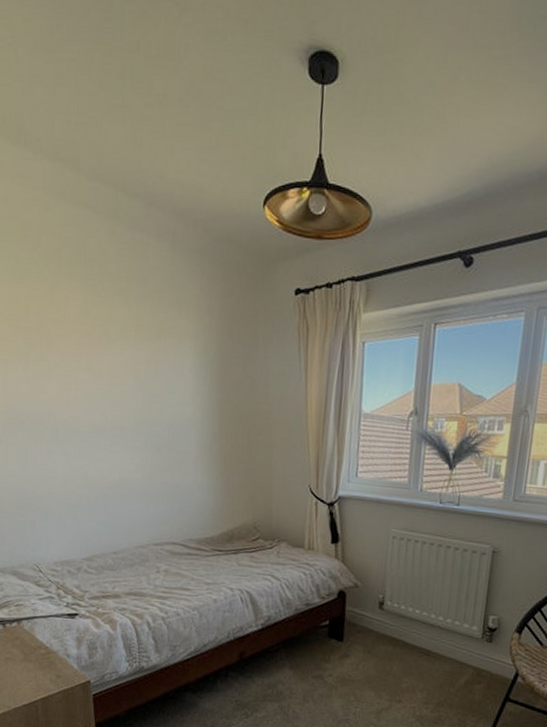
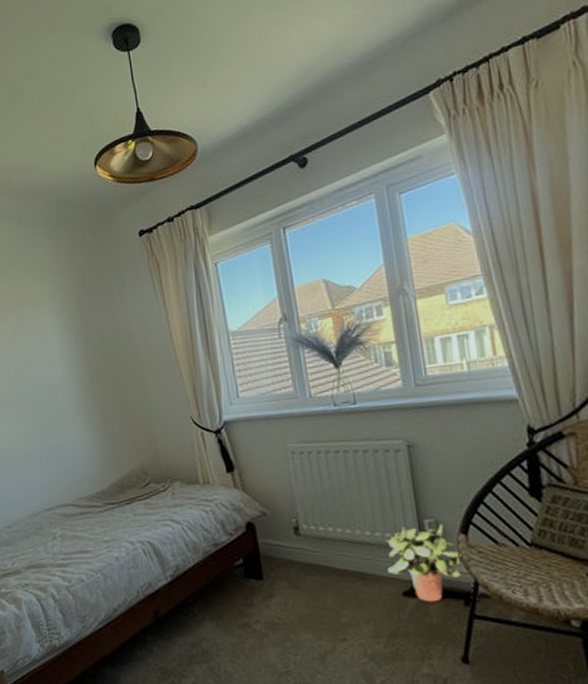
potted plant: none [449,618,512,684] -> present [385,524,462,603]

